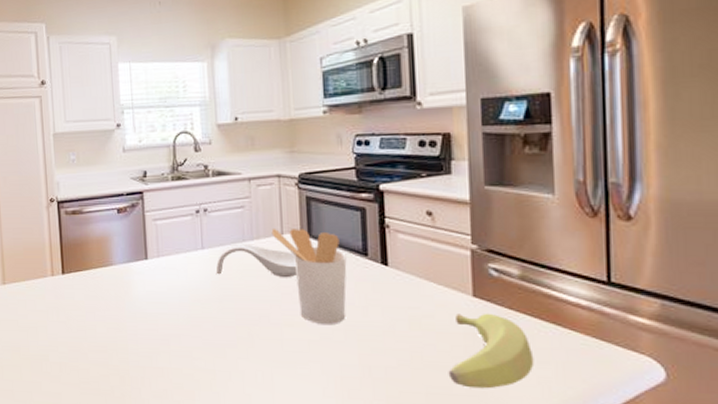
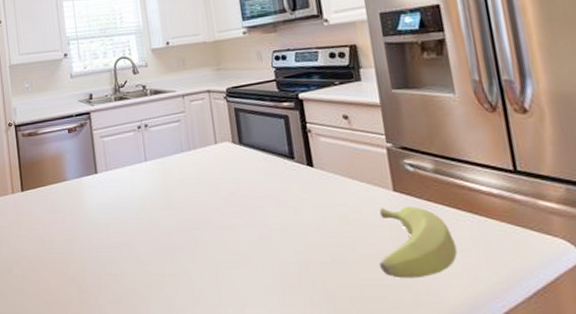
spoon rest: present [215,244,298,278] -> none [159,154,233,184]
utensil holder: present [271,228,347,325] -> none [206,137,280,226]

